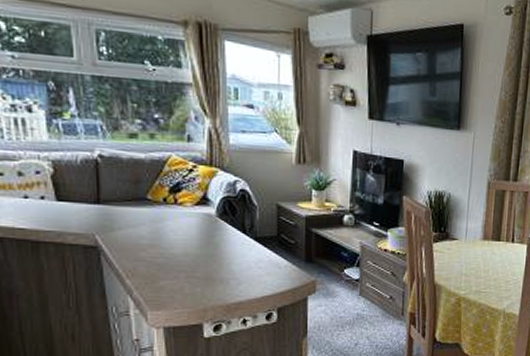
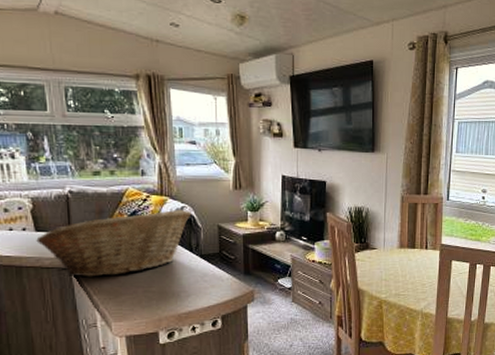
fruit basket: none [57,183,246,258] -> present [36,209,192,277]

